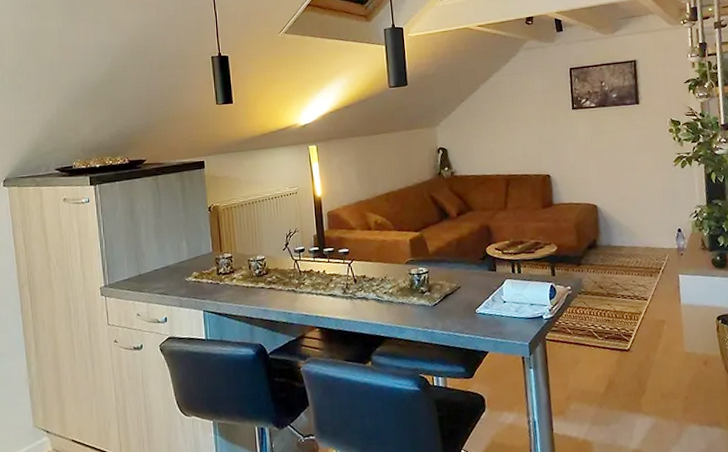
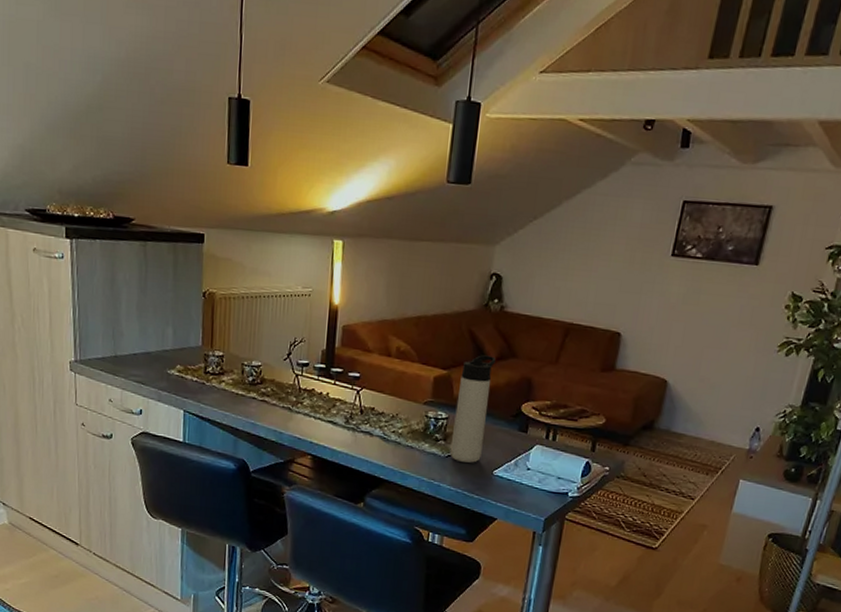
thermos bottle: none [431,213,463,308] -> present [450,355,496,463]

